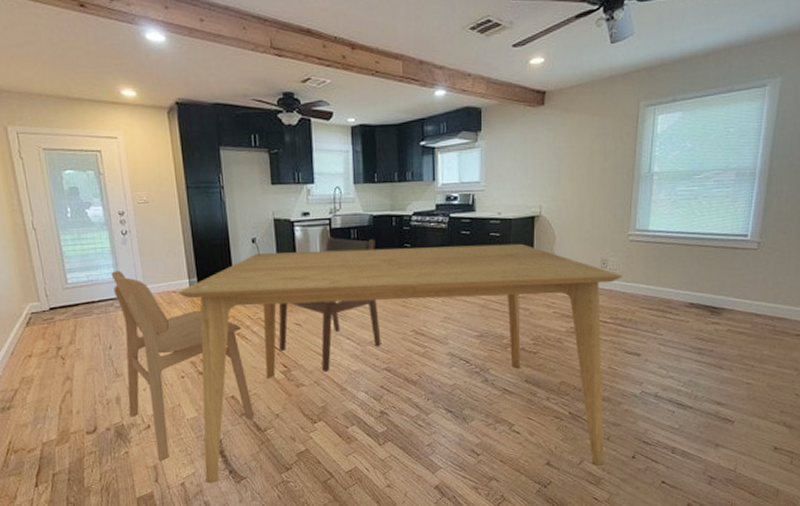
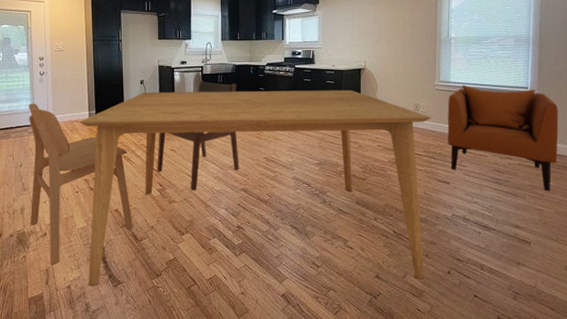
armchair: none [641,233,783,361] -> present [447,85,559,191]

